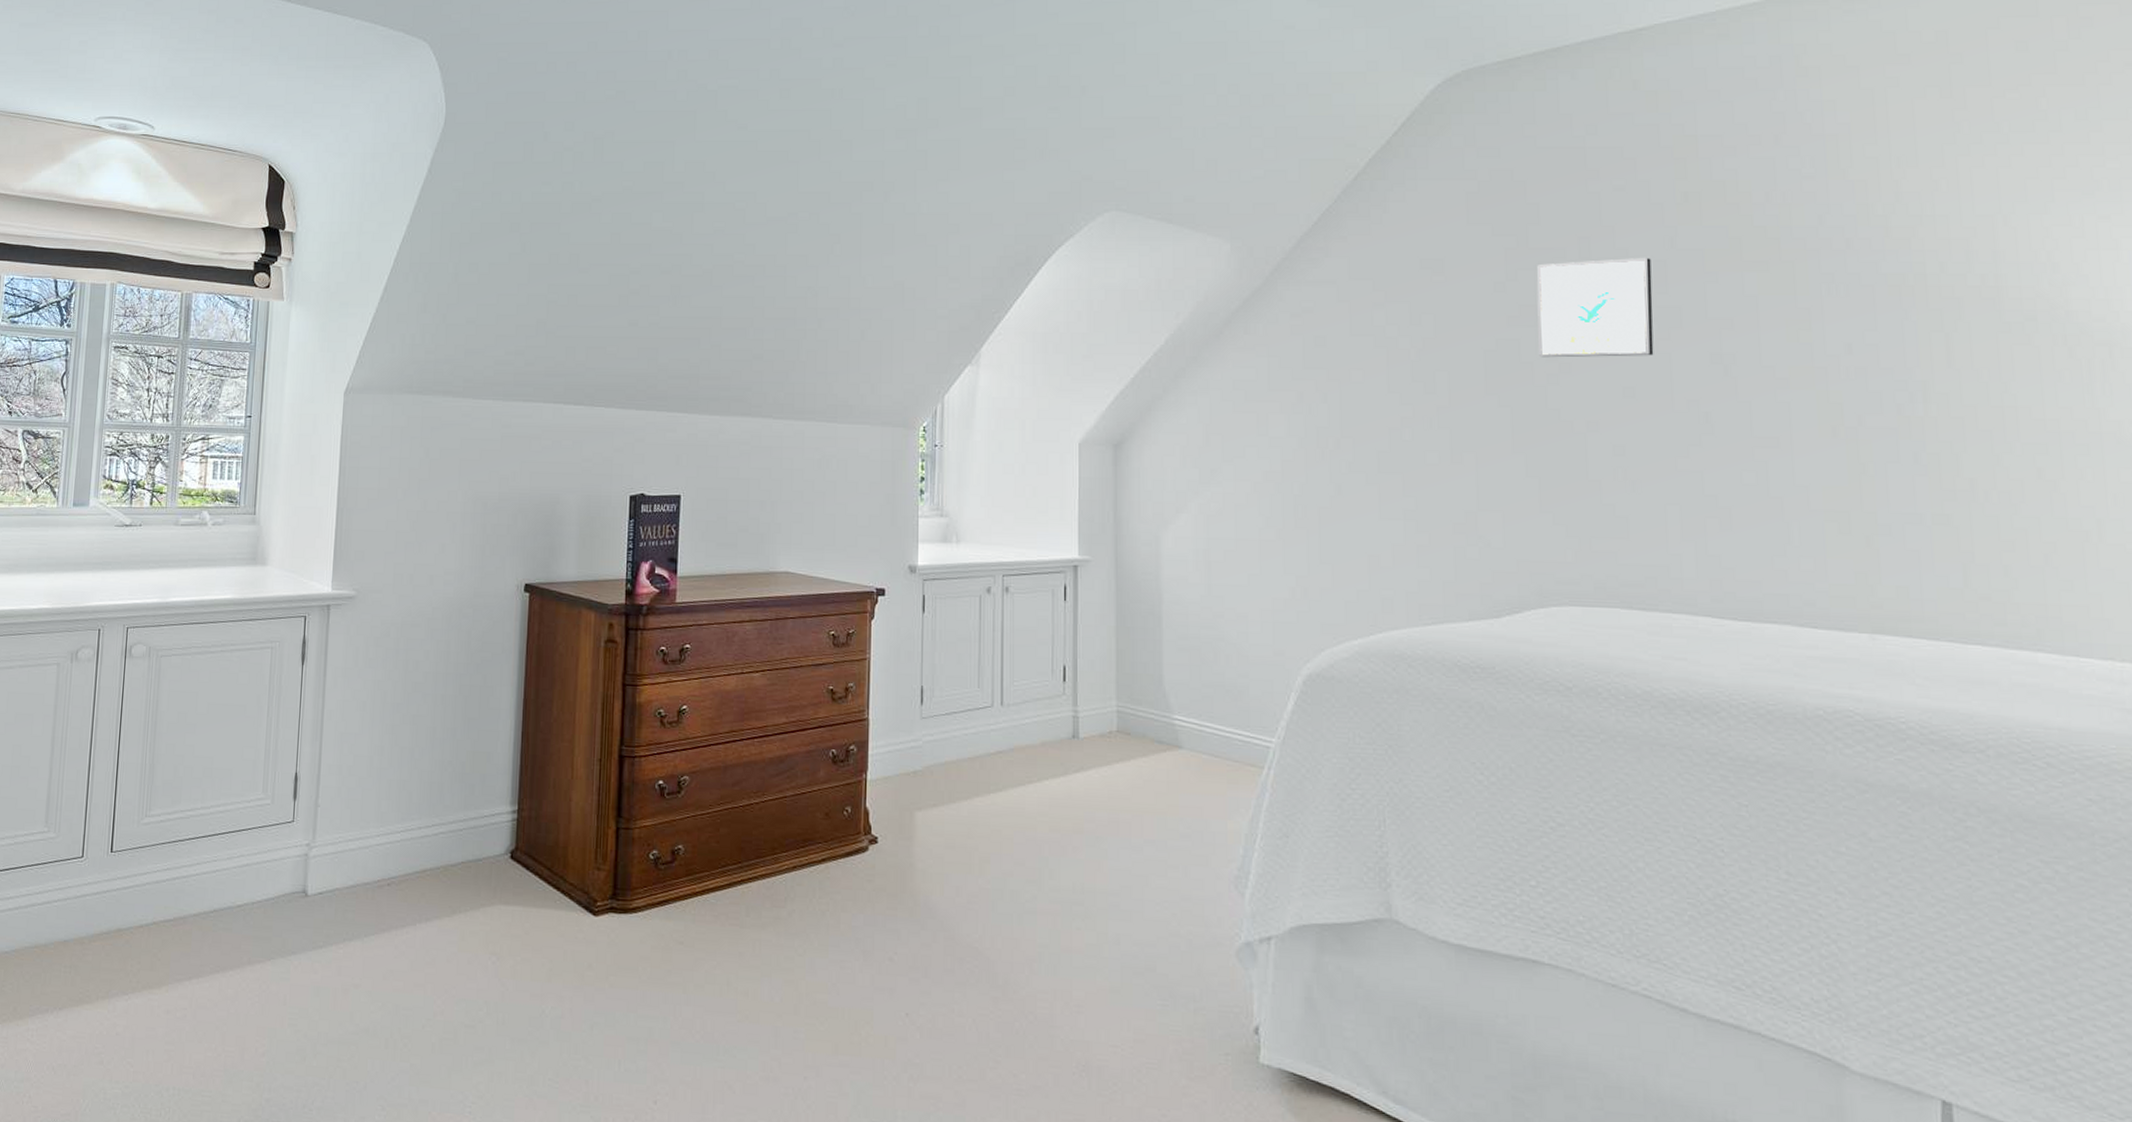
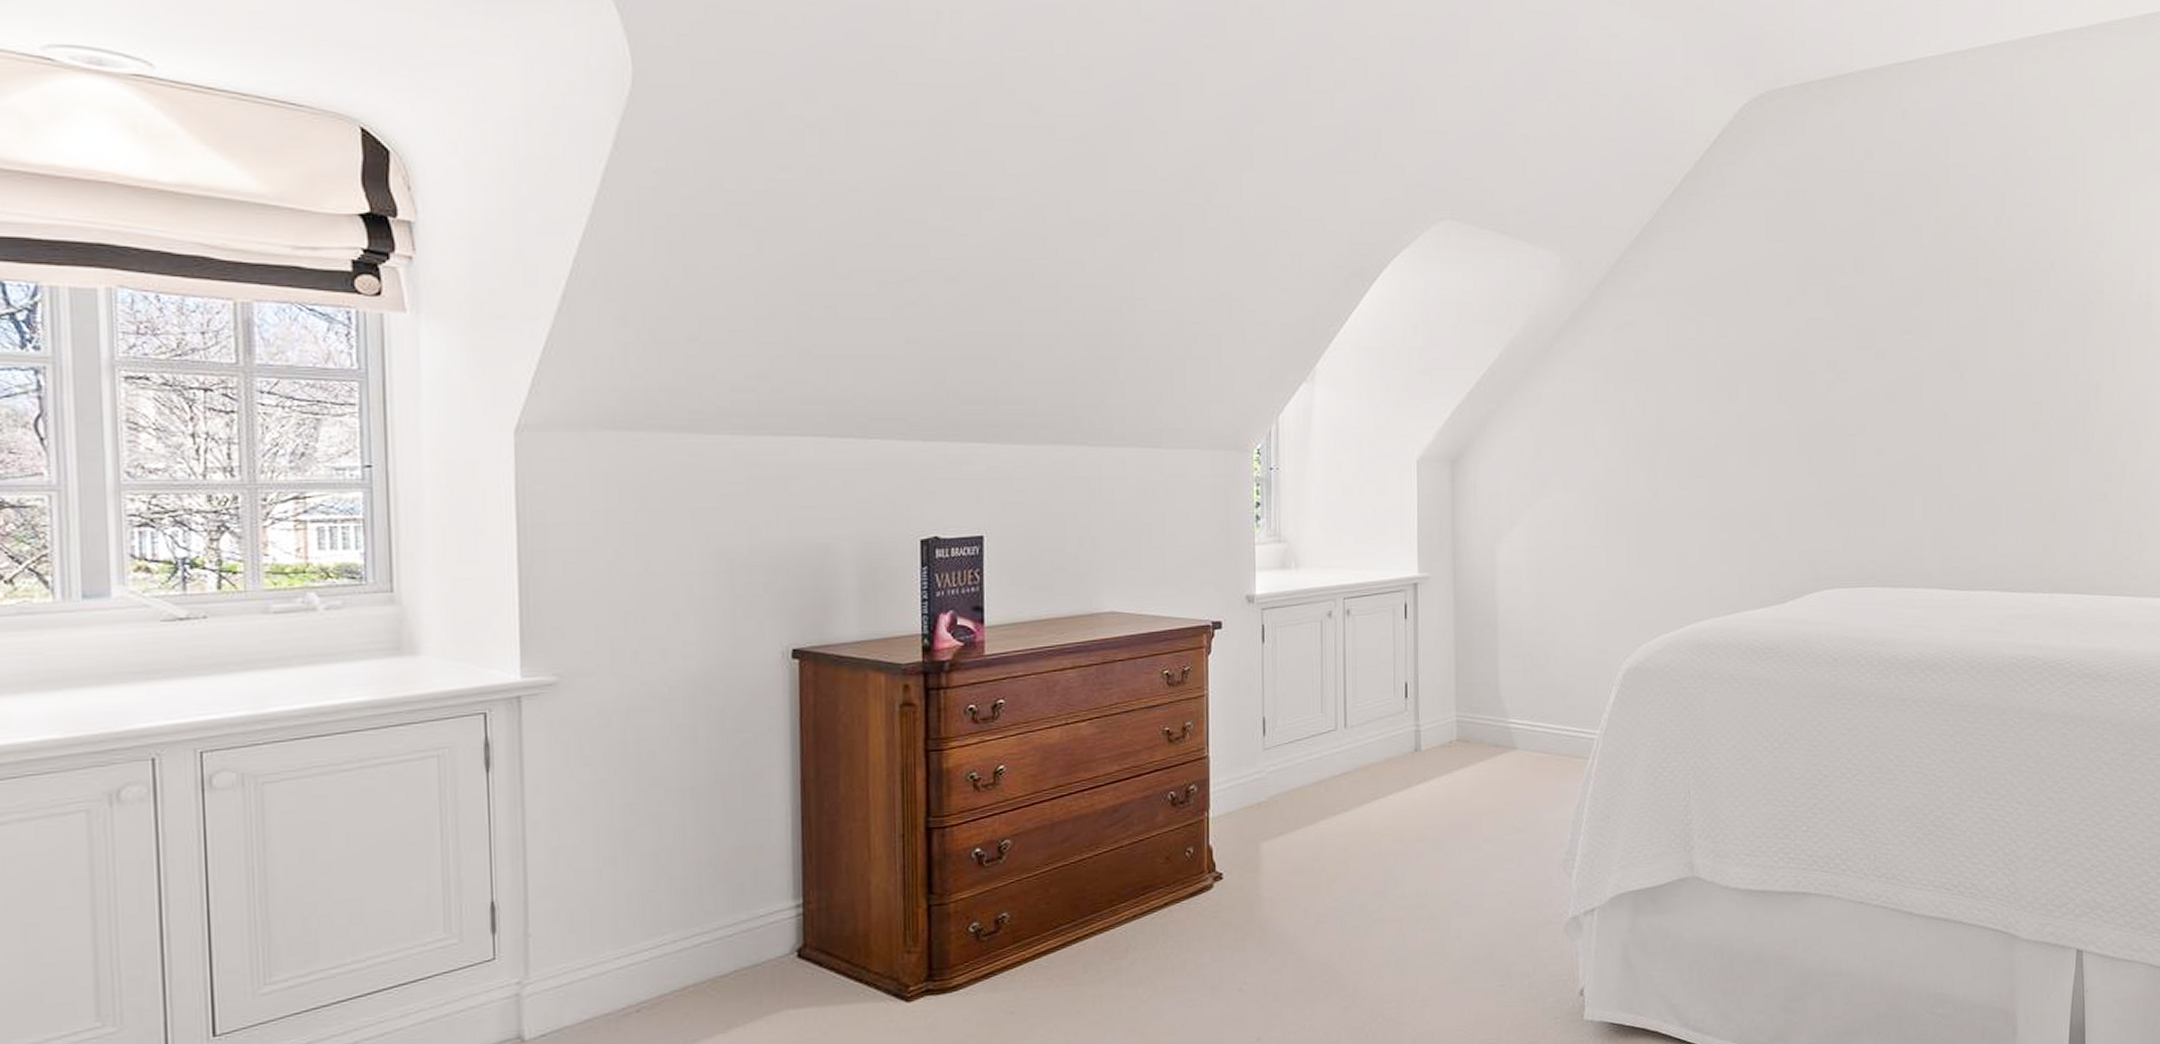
wall art: present [1536,257,1654,358] -> none [1820,274,1910,367]

